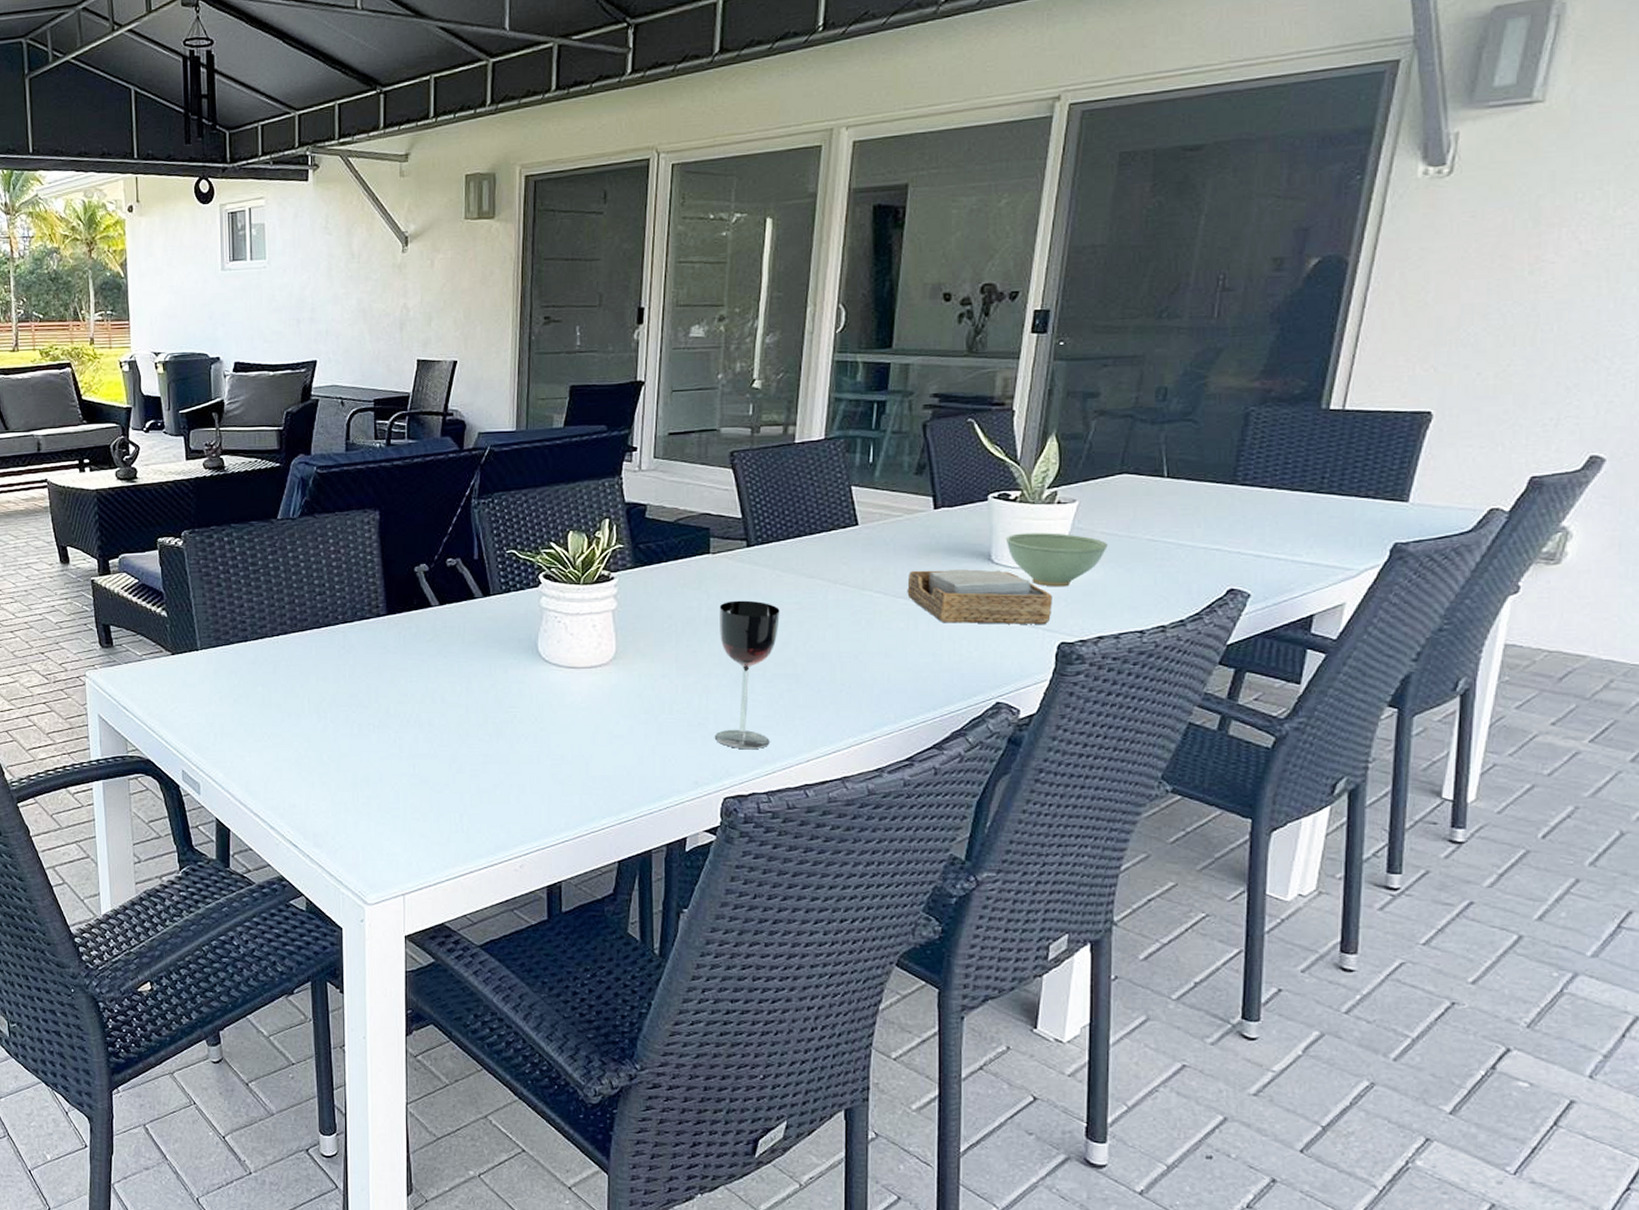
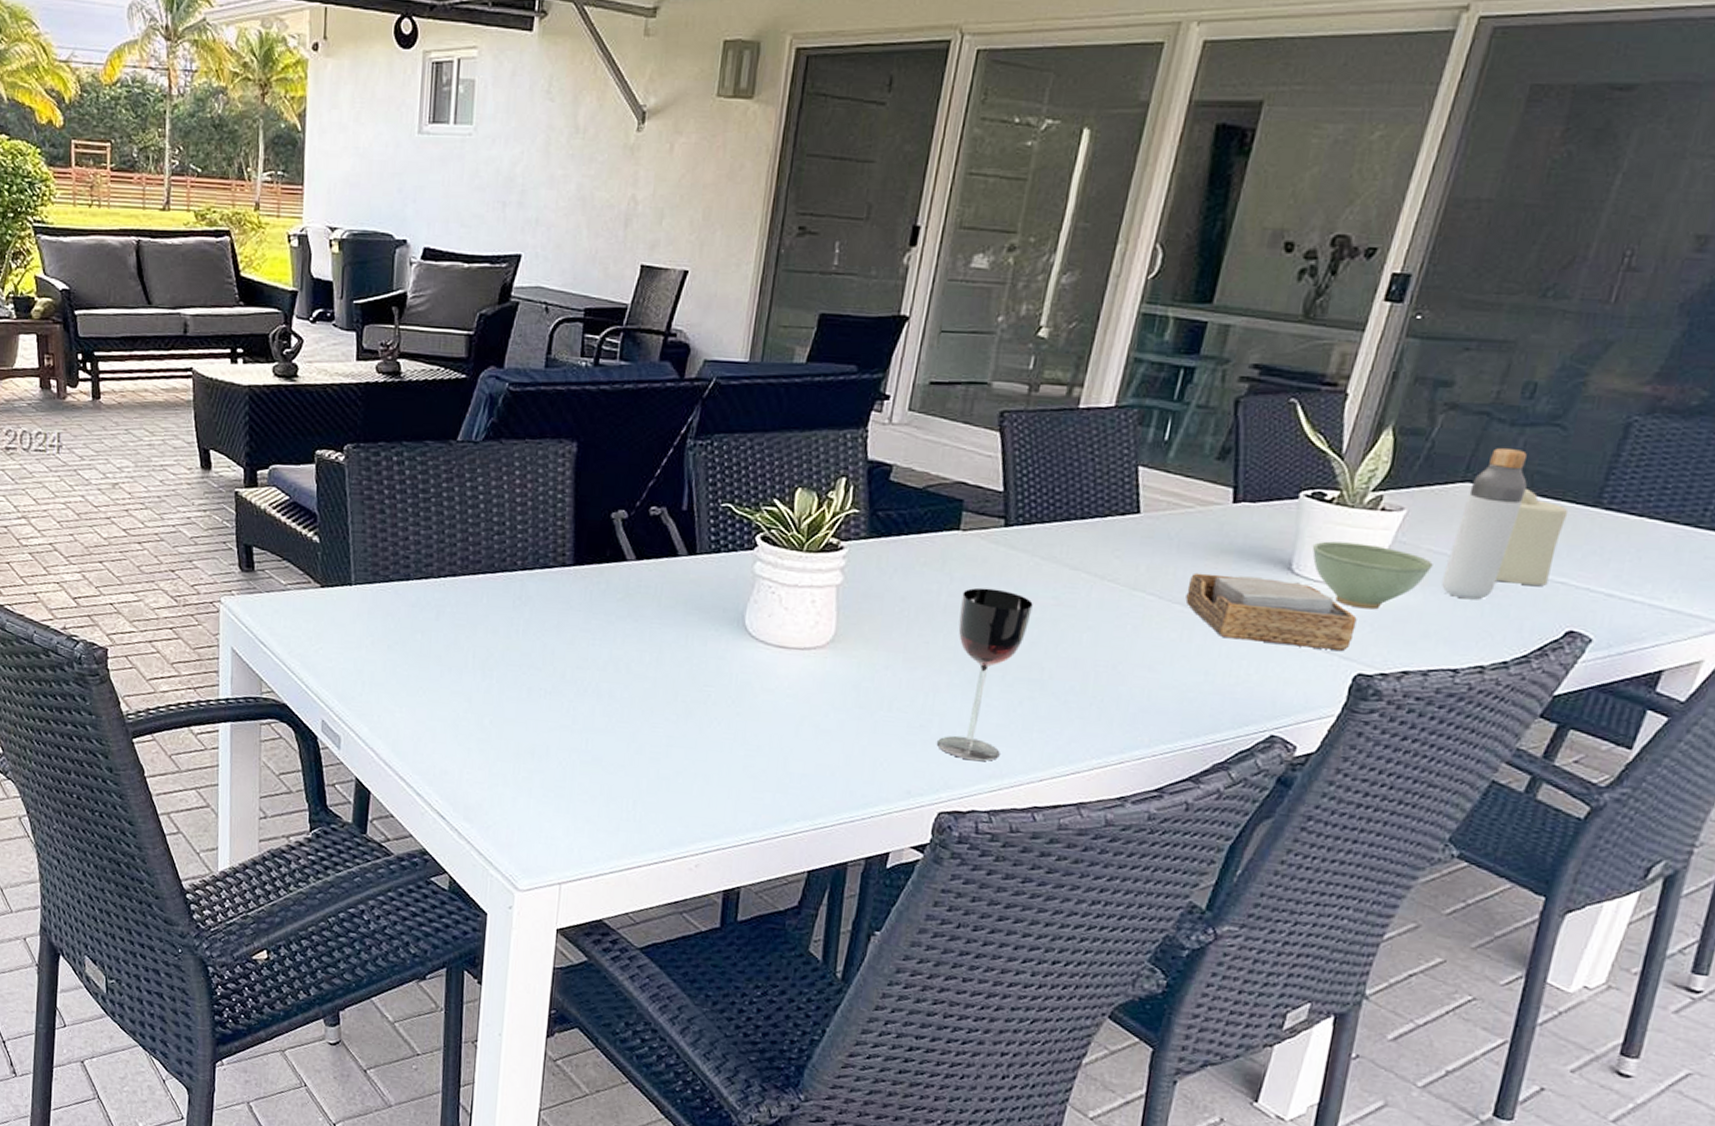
bottle: none [1117,442,1173,571] -> present [1441,447,1527,600]
candle: none [1161,475,1212,554] -> present [1494,489,1569,586]

